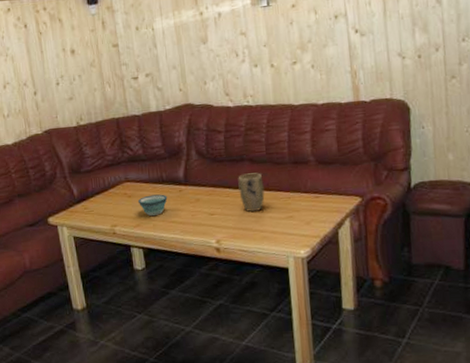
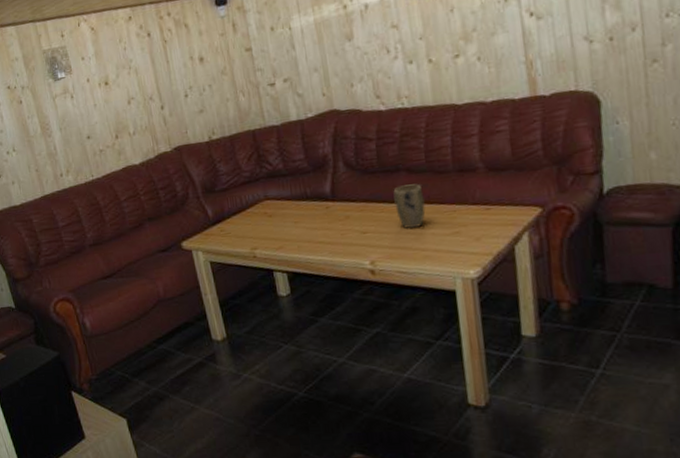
bowl: present [137,194,168,216] -> none [279,212,313,237]

